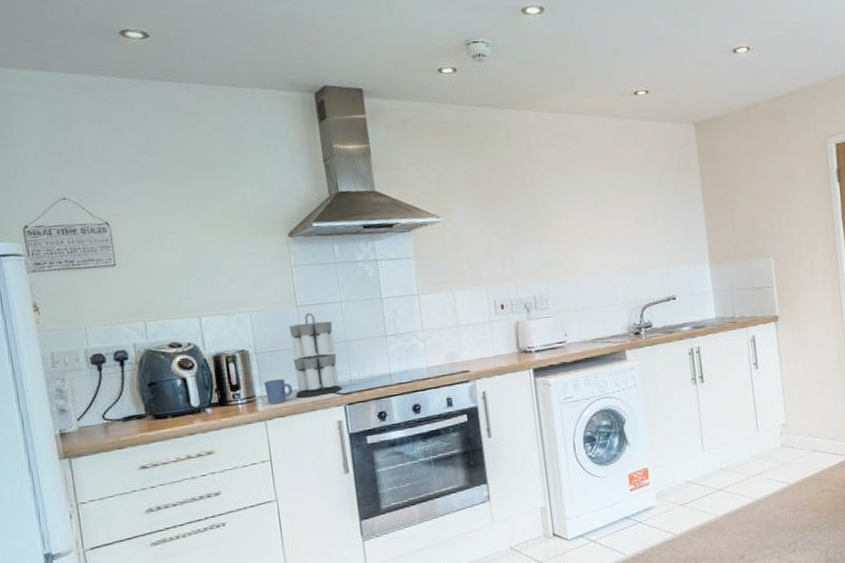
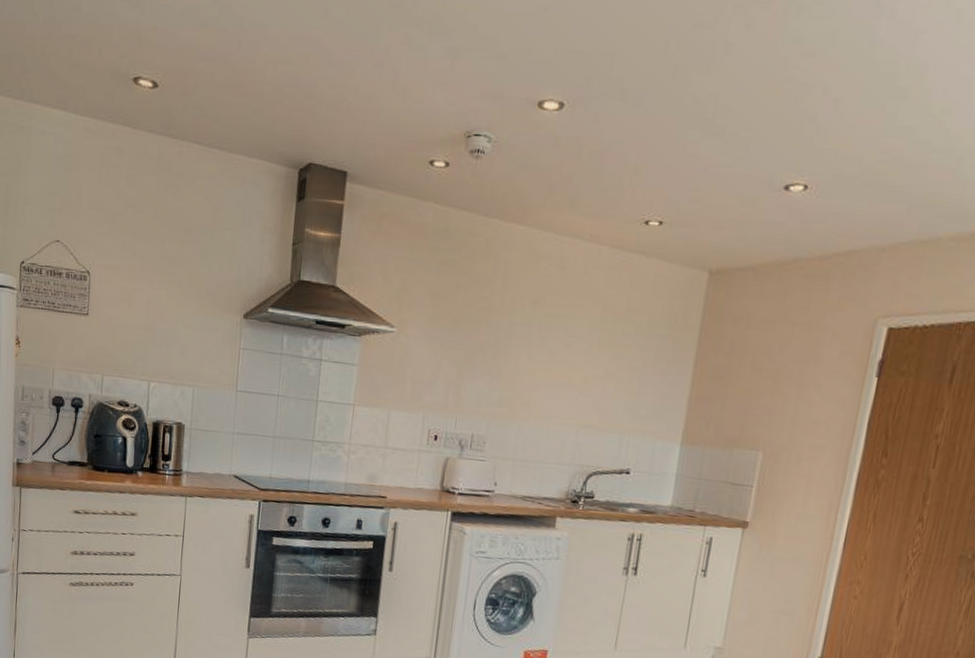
mug: present [263,379,293,405] -> none [191,458,216,484]
spice rack: present [289,312,342,398] -> none [217,399,266,487]

